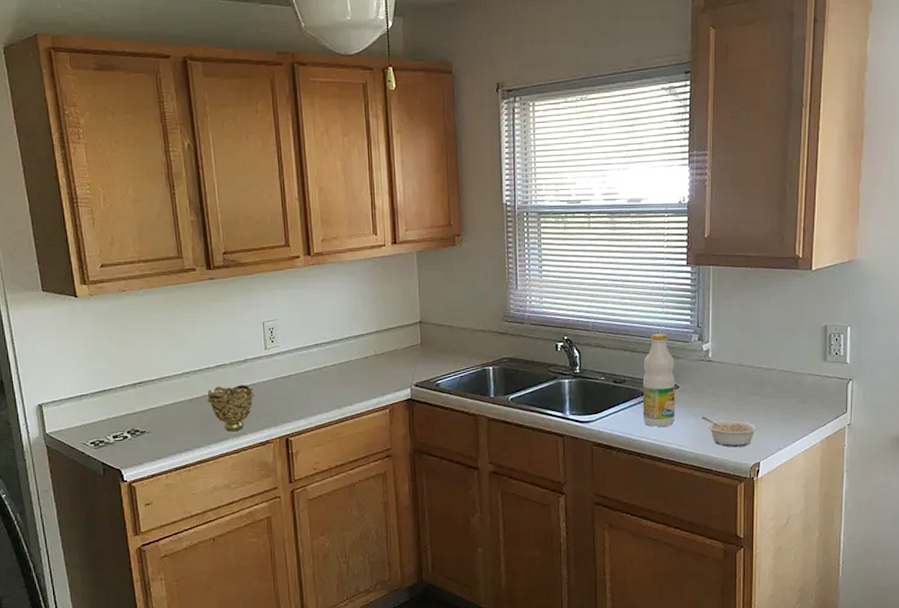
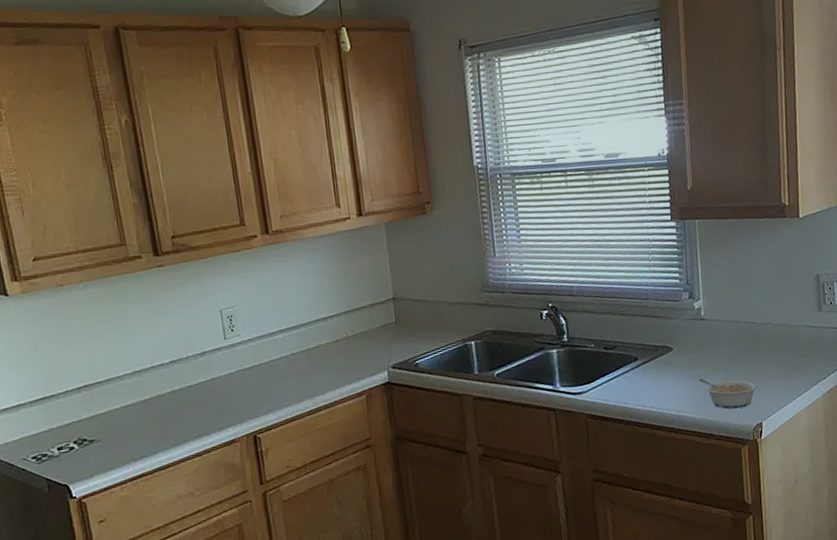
decorative bowl: present [207,385,254,432] -> none [163,380,216,433]
bottle: present [642,333,675,427] -> none [633,293,672,393]

